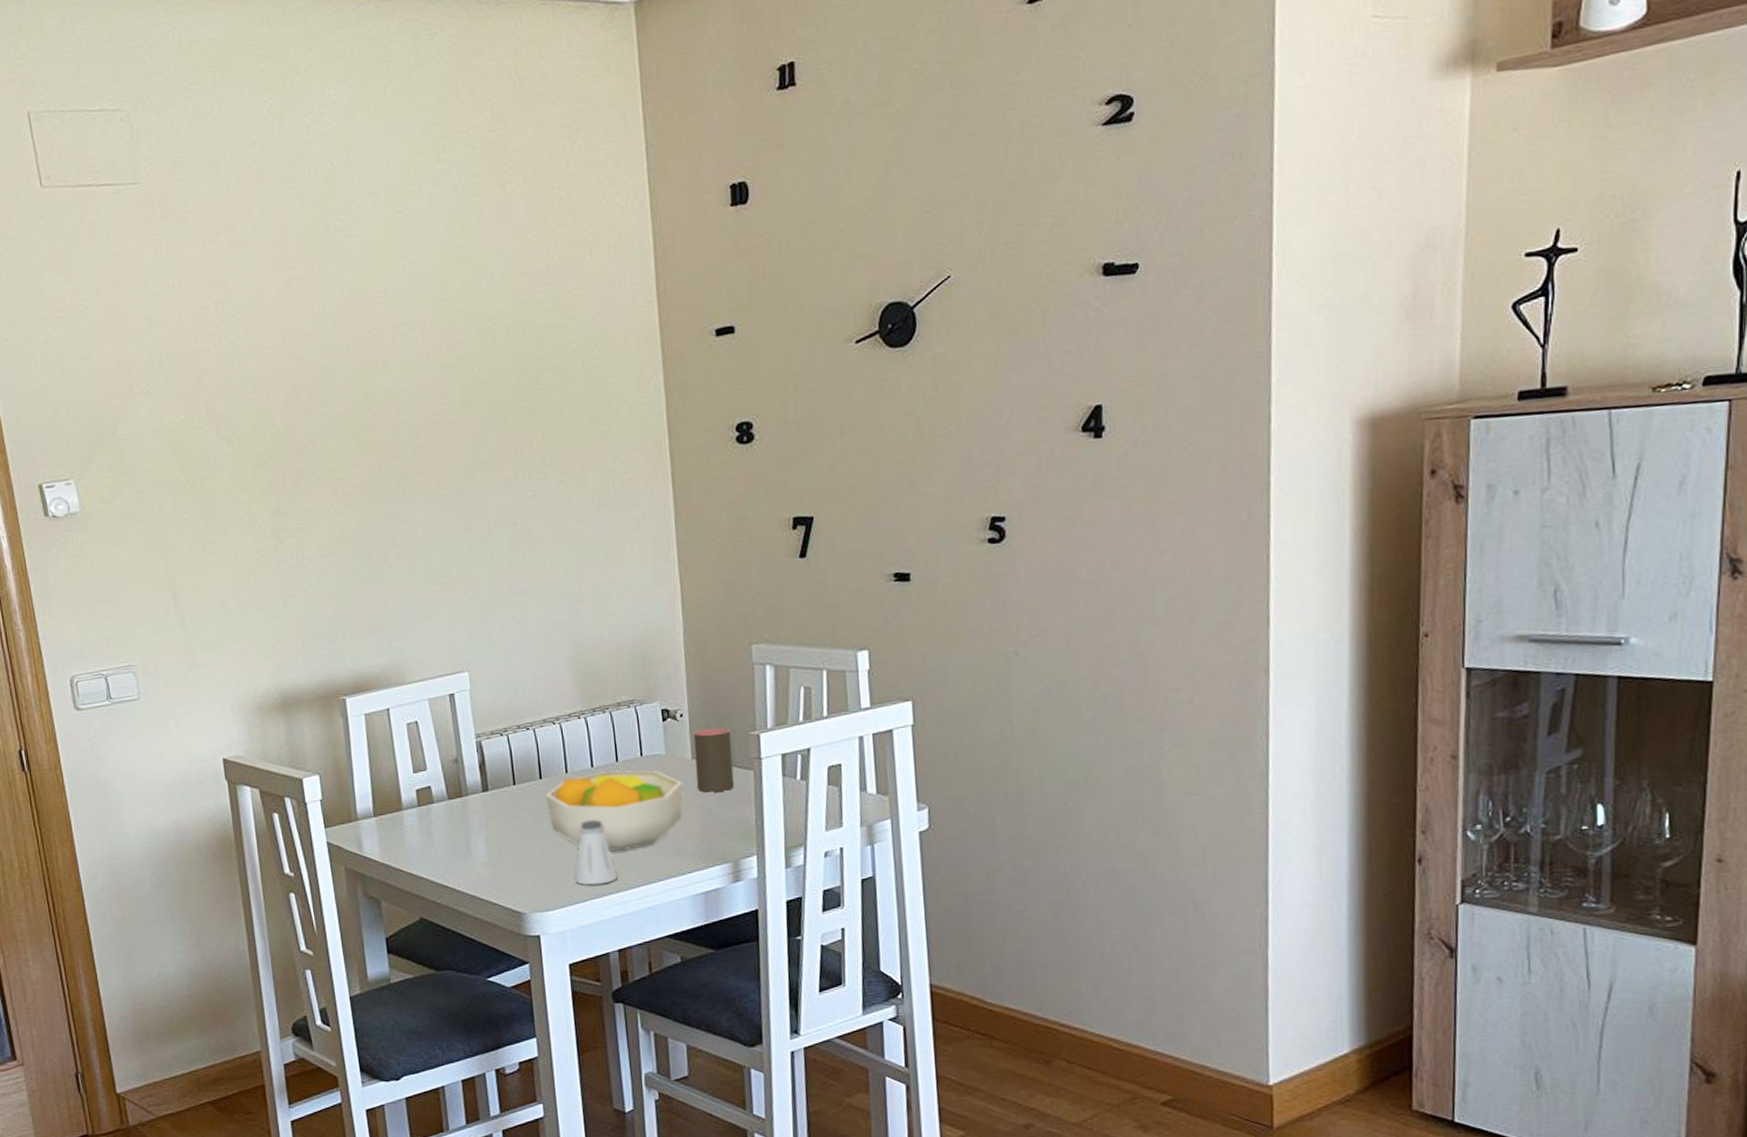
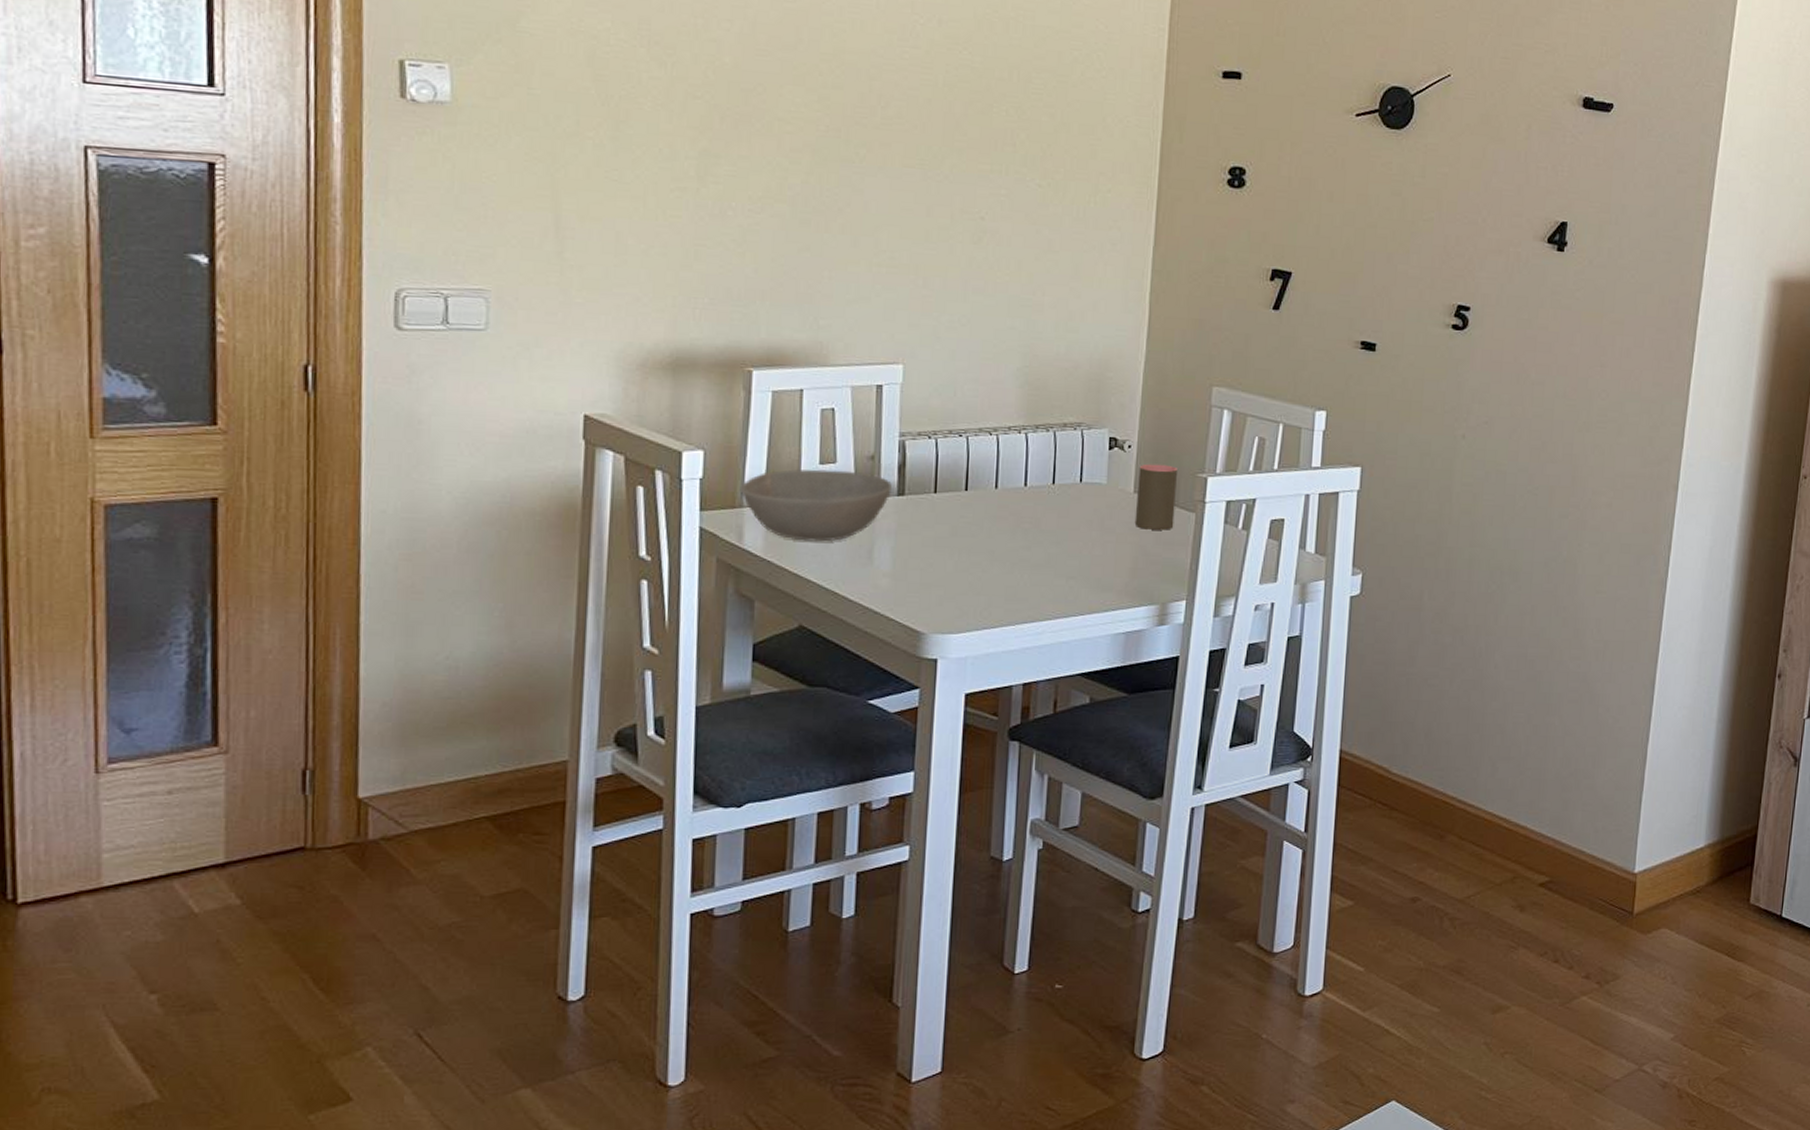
bowl: none [352,775,477,843] -> present [739,469,892,542]
fruit bowl: present [545,770,683,852] -> none [968,492,1120,580]
saltshaker: present [575,820,617,886] -> none [987,542,1035,612]

